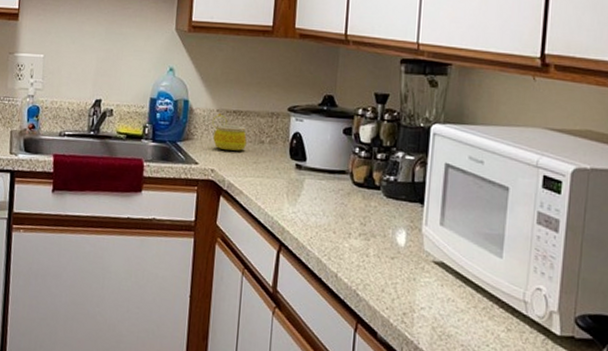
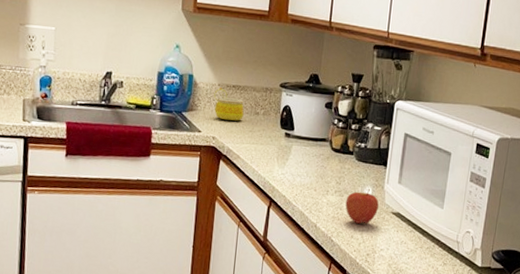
apple: none [372,232,416,275] -> present [345,189,379,224]

